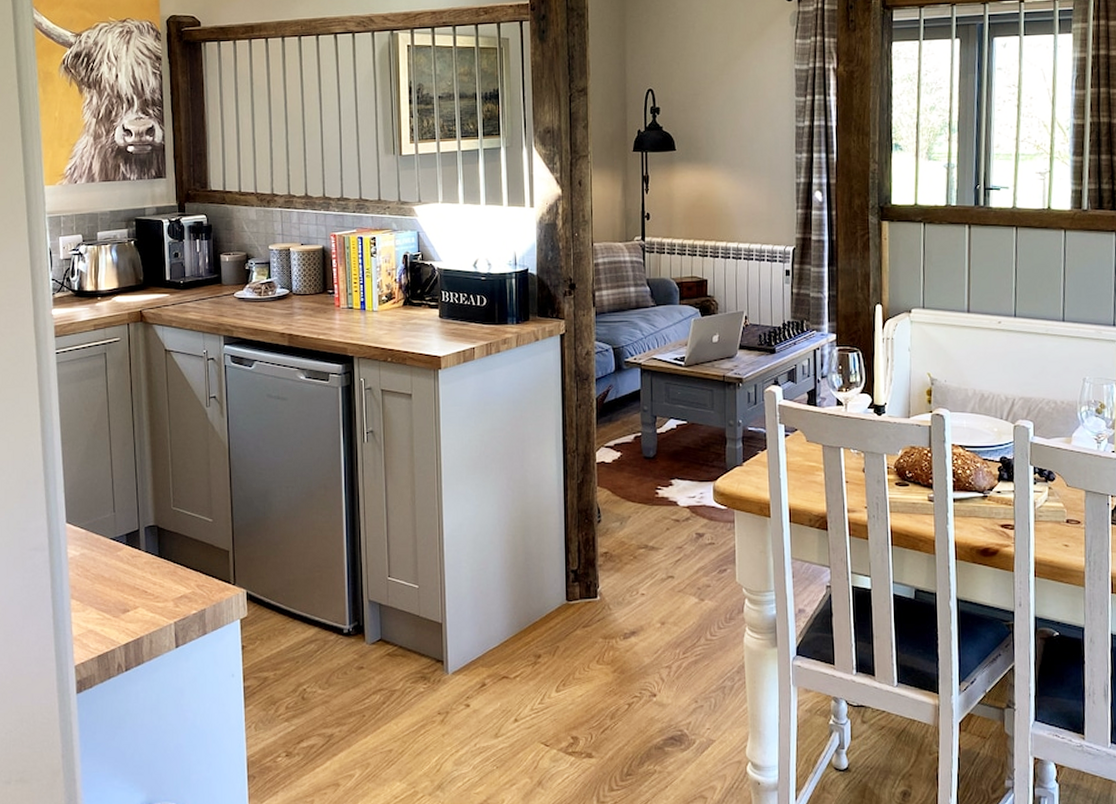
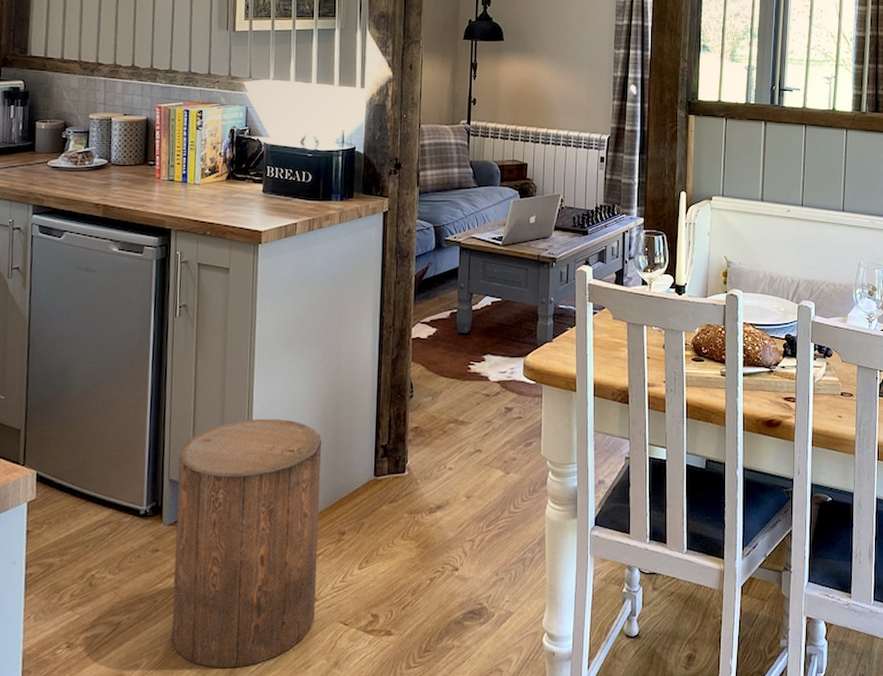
stool: none [376,542,516,783] -> present [171,418,322,668]

